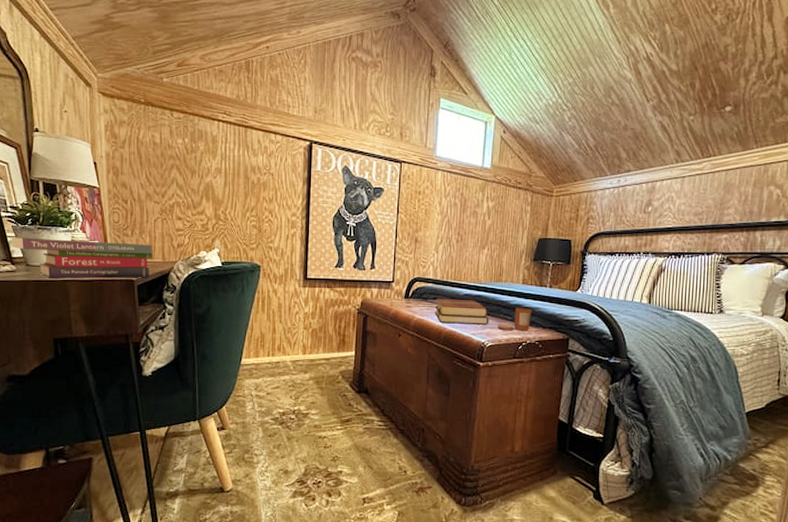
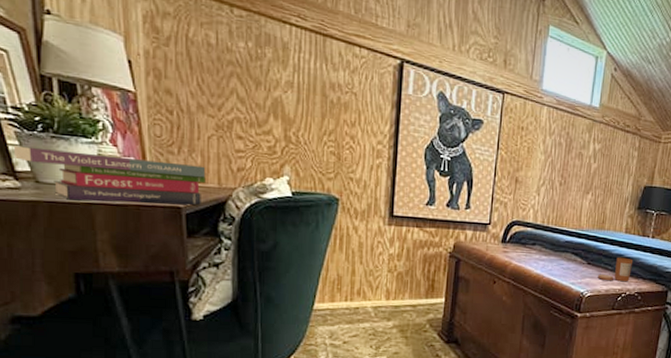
books: present [434,298,489,325] -> none [532,244,590,274]

